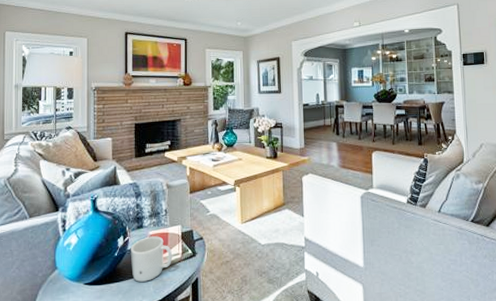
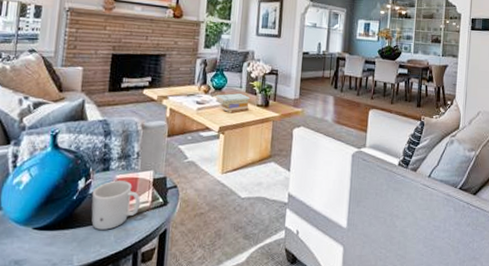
books: none [228,148,259,167] -> present [215,93,250,114]

